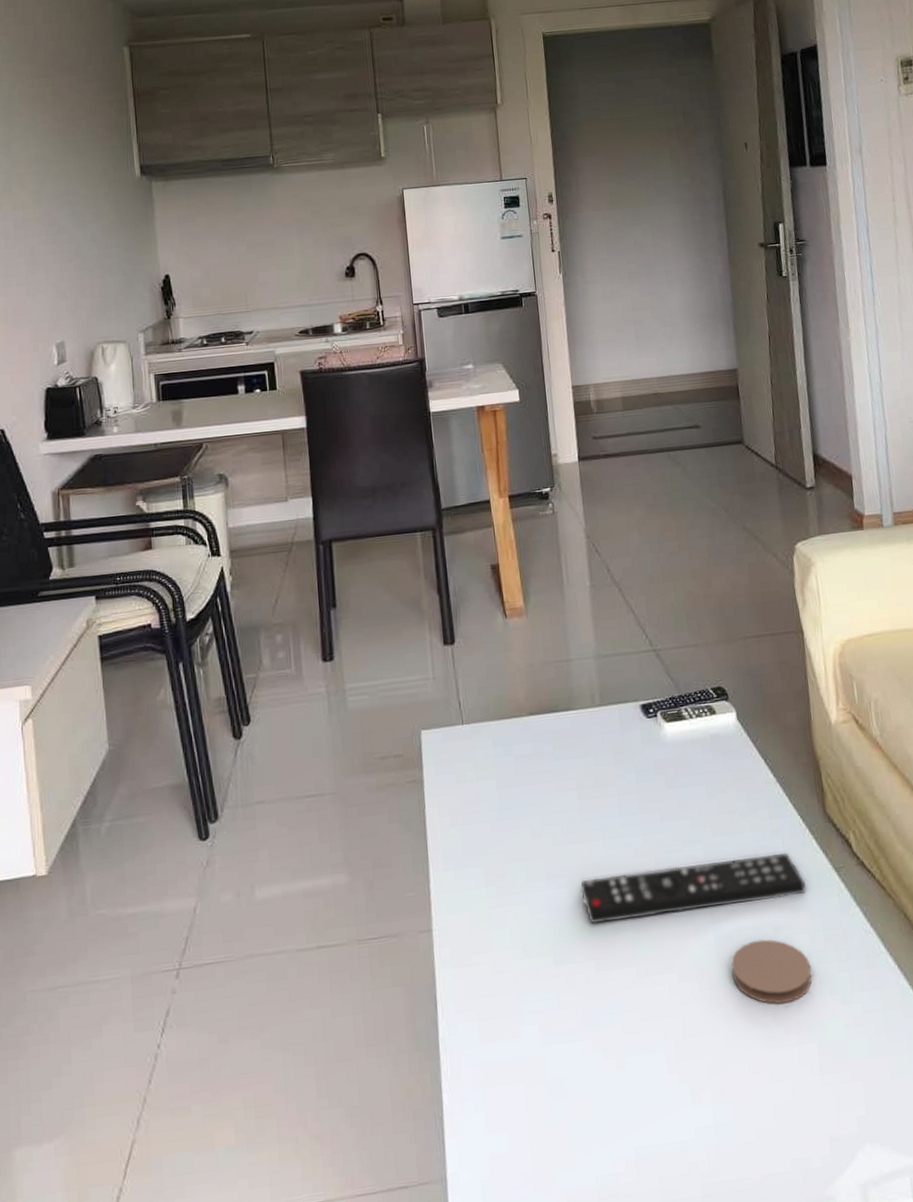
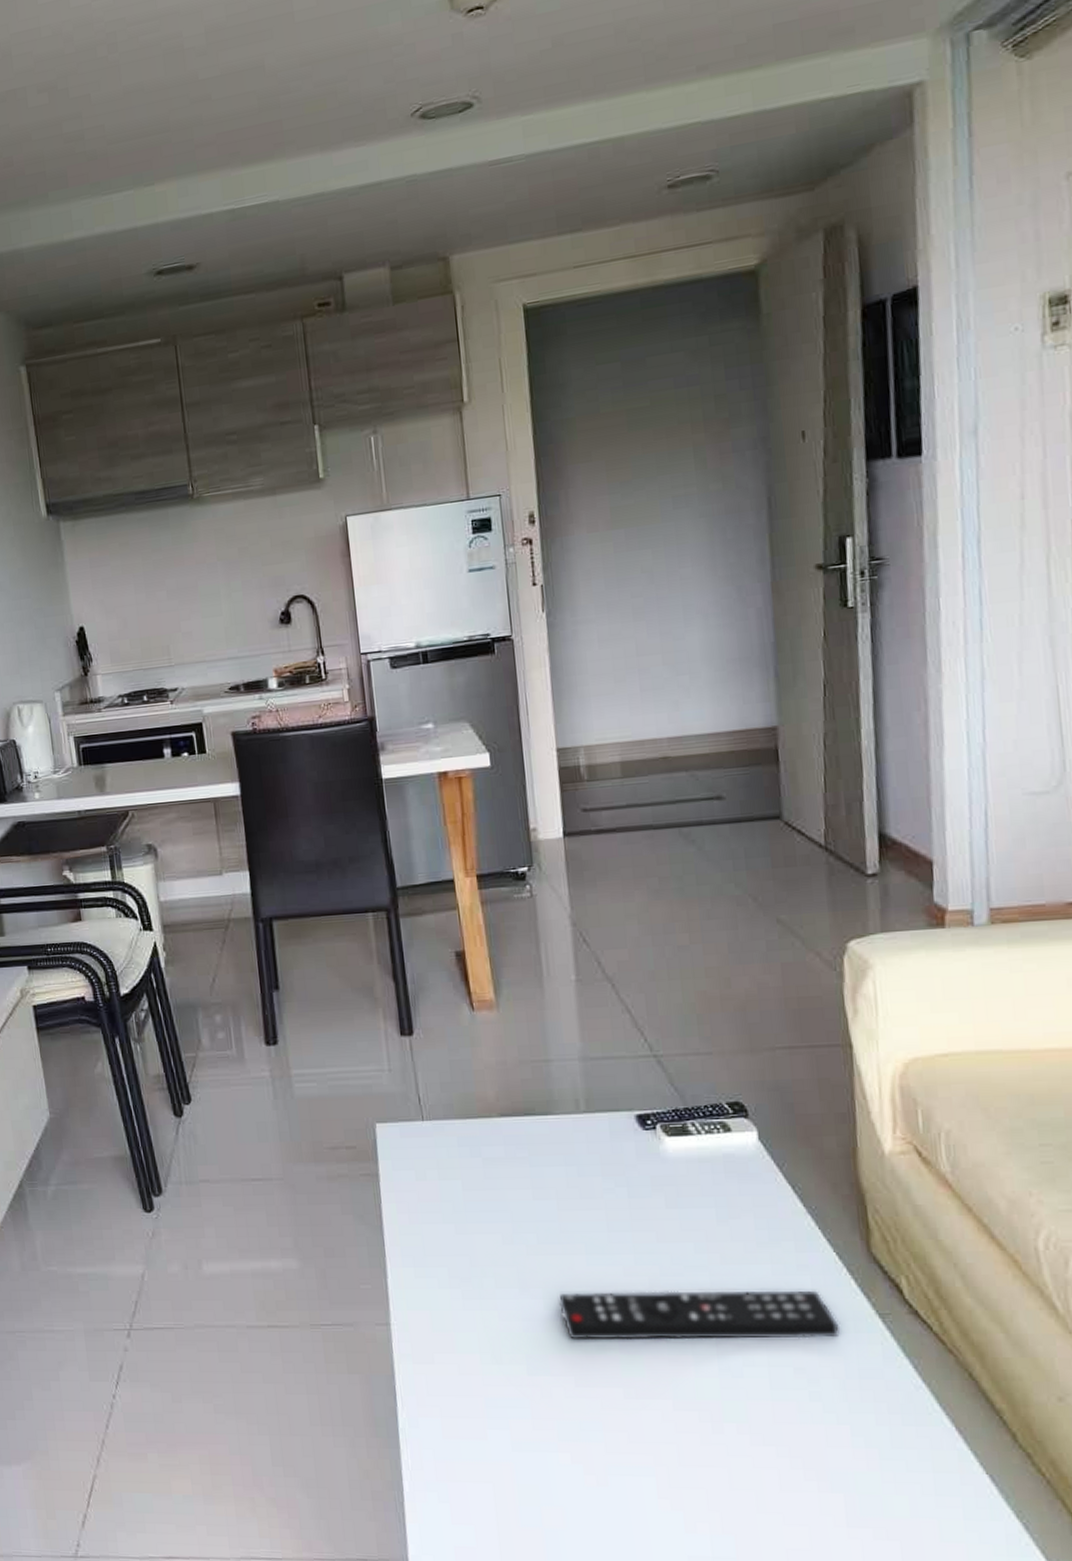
coaster: present [731,939,812,1004] -> none [739,1379,841,1449]

